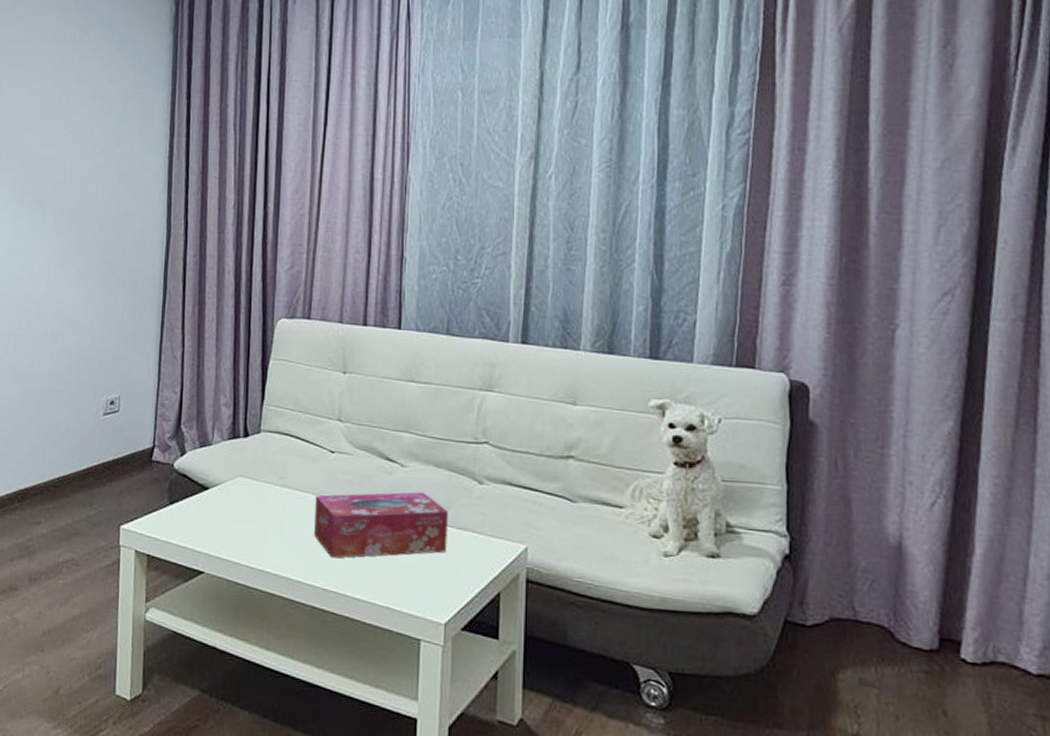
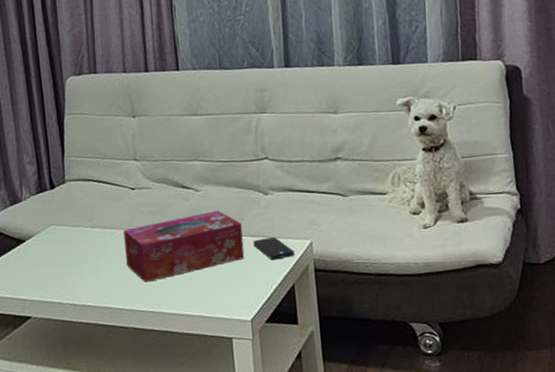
smartphone: none [459,532,505,561] -> present [253,236,295,259]

